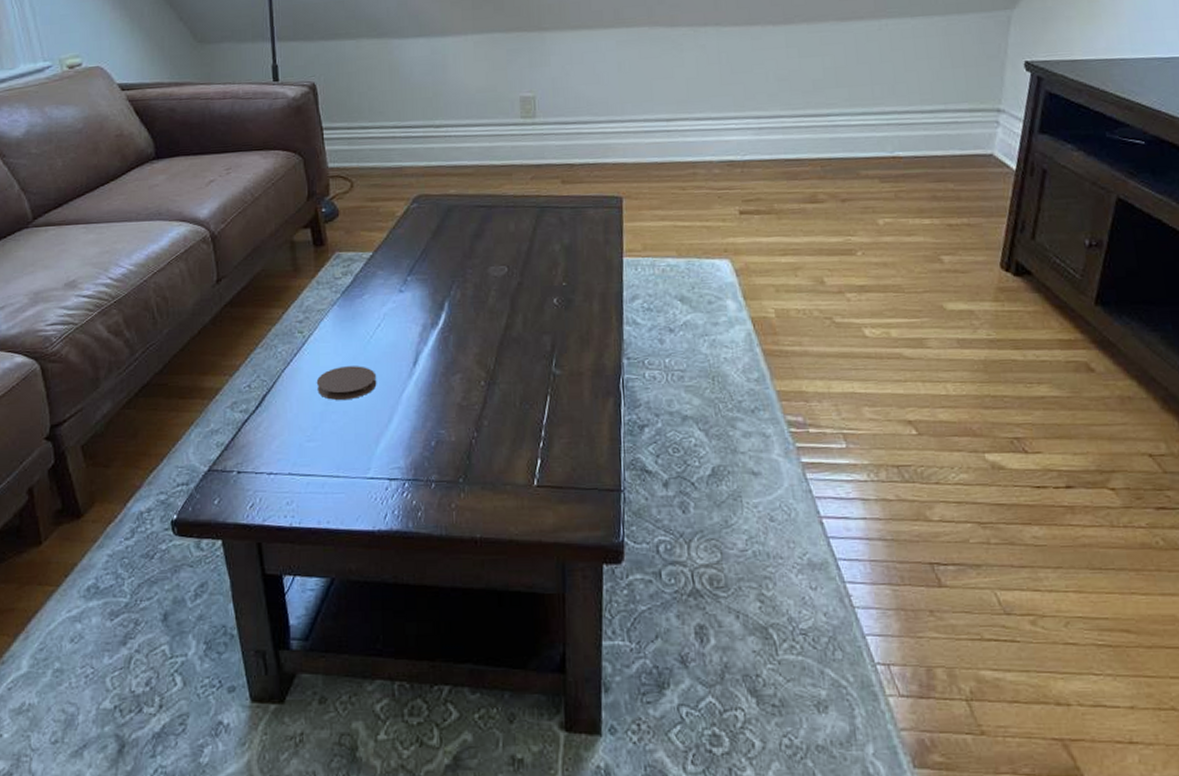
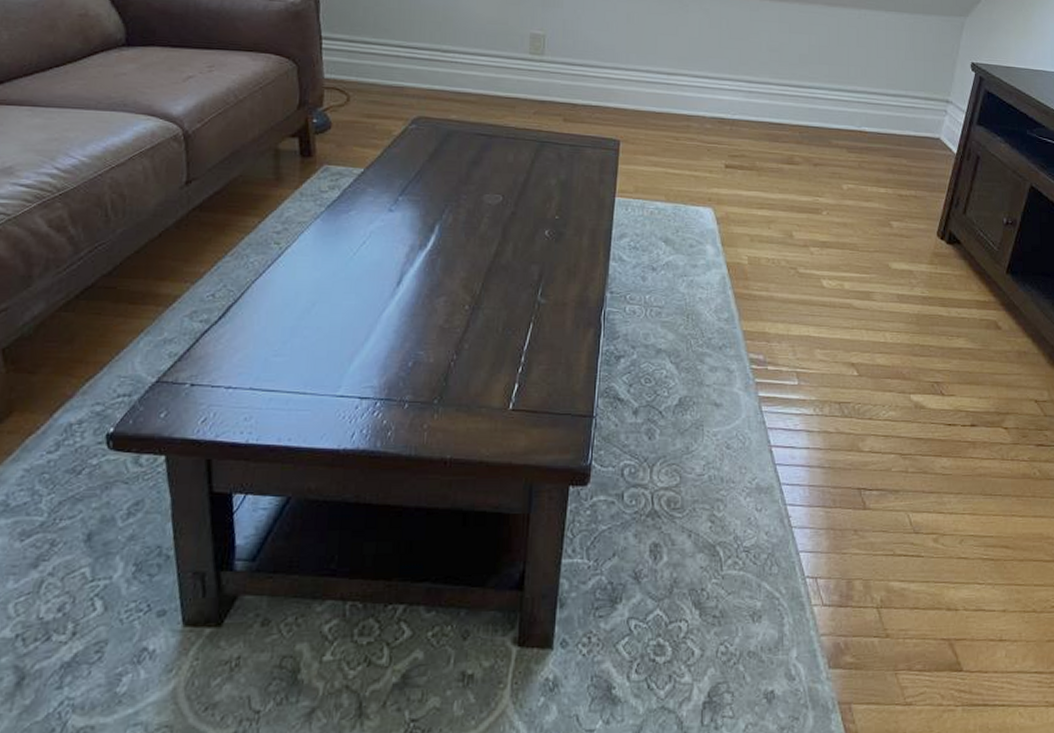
coaster: present [316,366,377,401] -> none [289,282,356,316]

